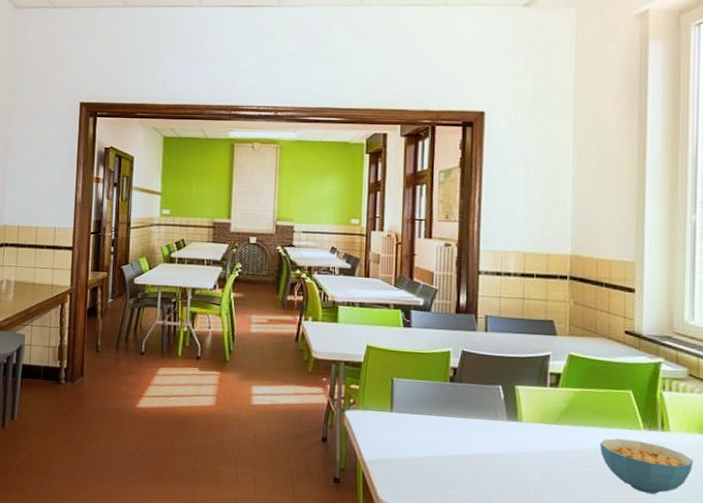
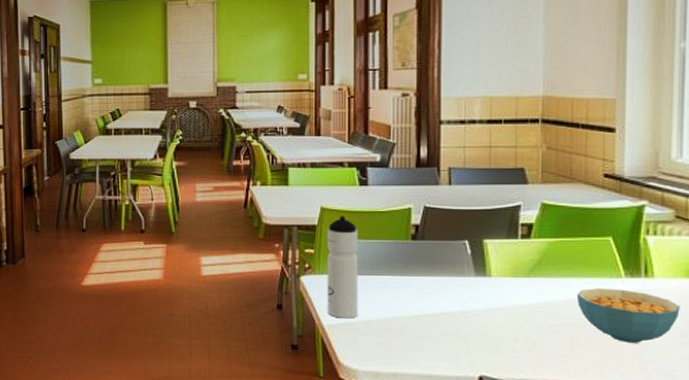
water bottle: none [369,355,401,455] -> present [327,216,358,319]

